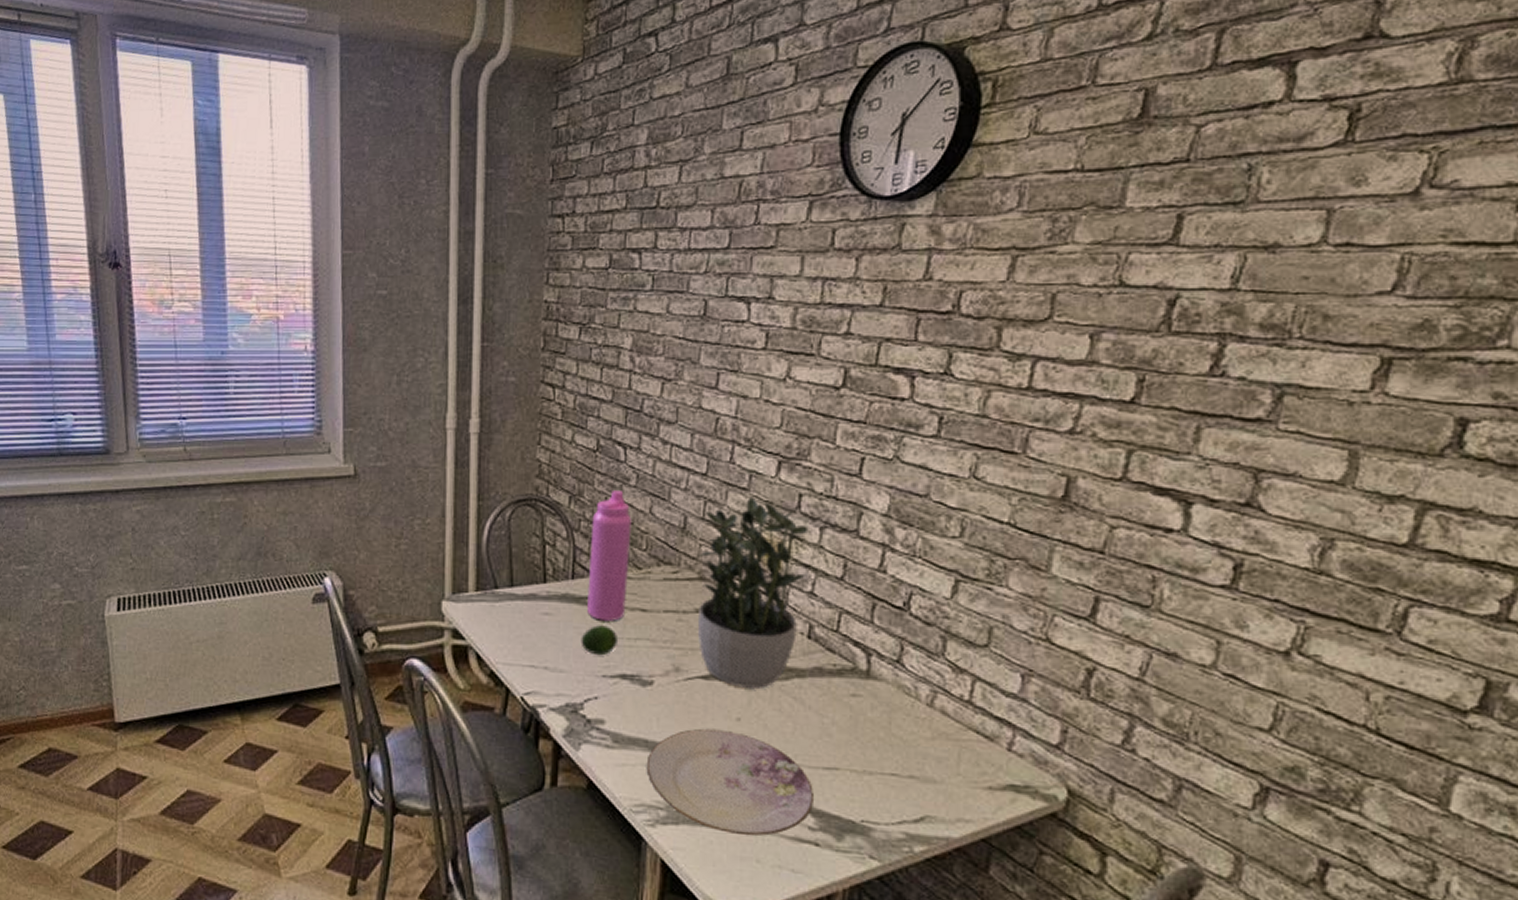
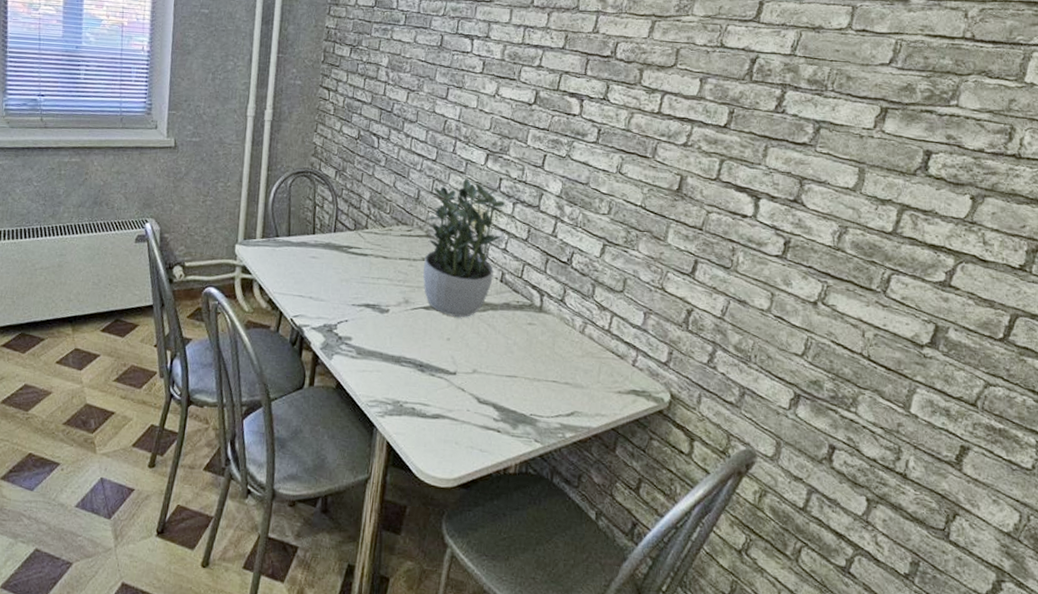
fruit: present [581,625,617,656] -> none [337,267,365,290]
water bottle: present [587,491,632,621] -> none [344,169,380,265]
plate: present [646,728,813,836] -> none [380,345,498,425]

